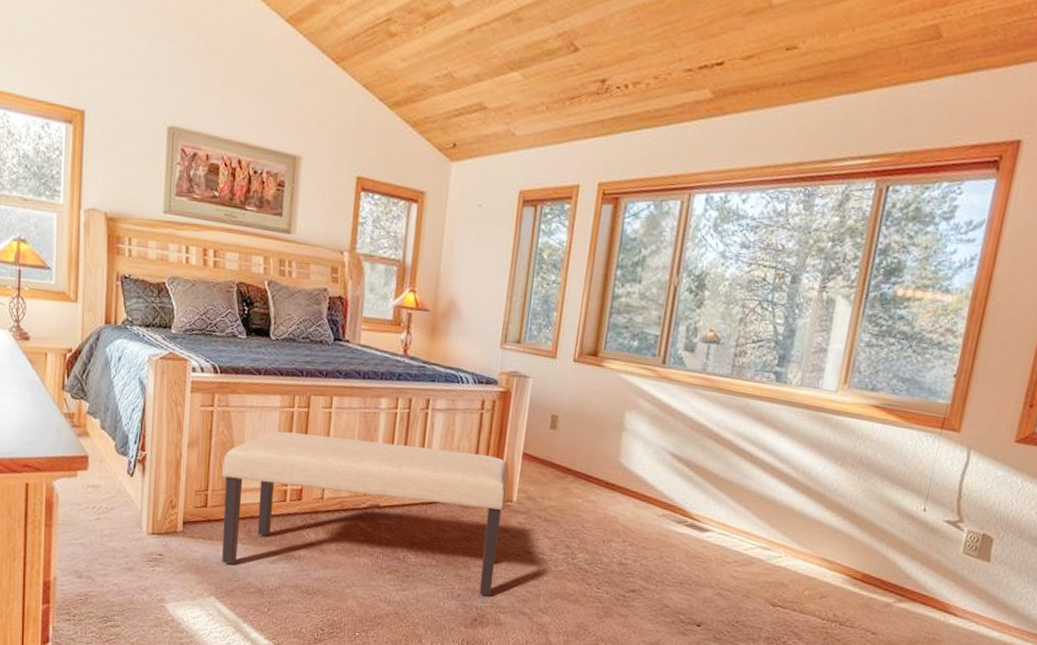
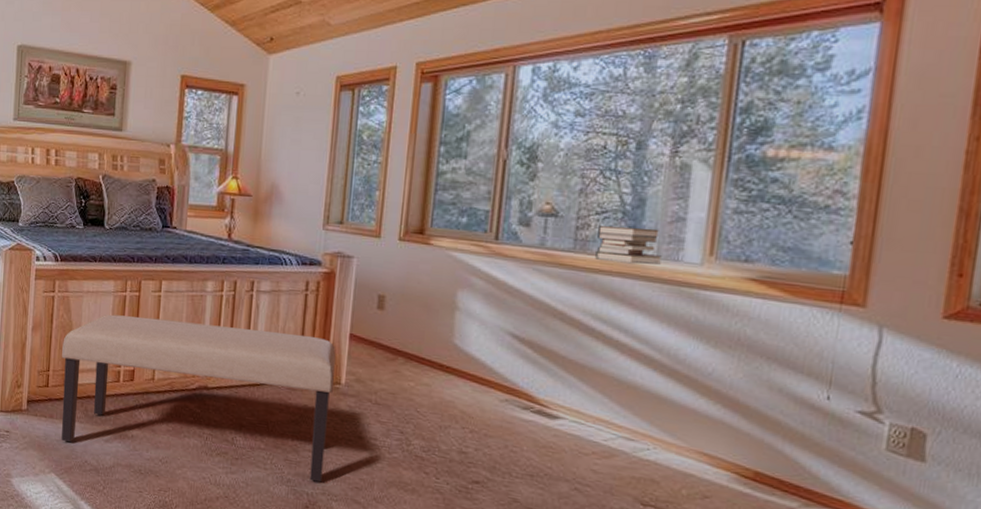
books: none [749,354,805,391] -> present [595,226,662,265]

